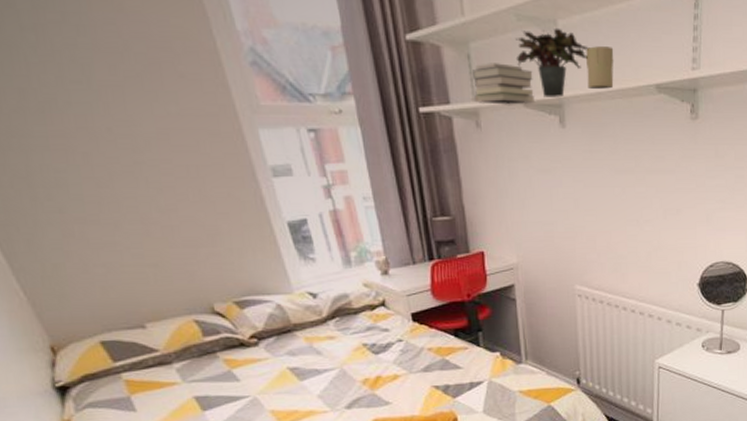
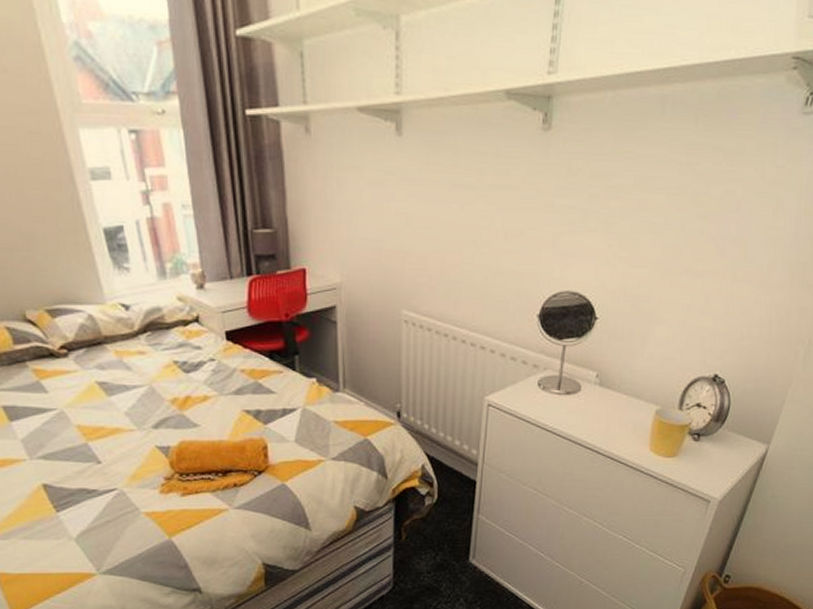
books: present [473,63,536,105] -> none [305,62,371,110]
potted plant: present [515,27,590,98] -> none [352,24,435,102]
candle: present [586,46,614,90] -> none [429,45,461,95]

